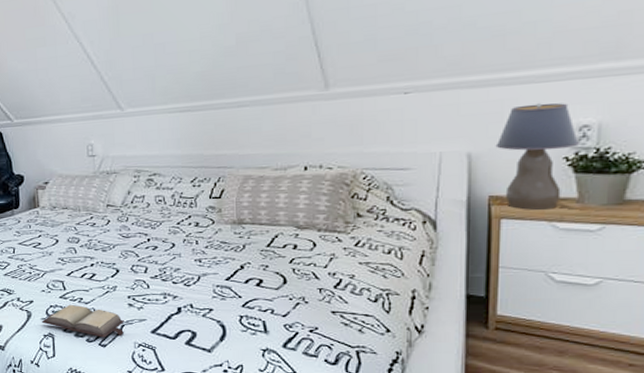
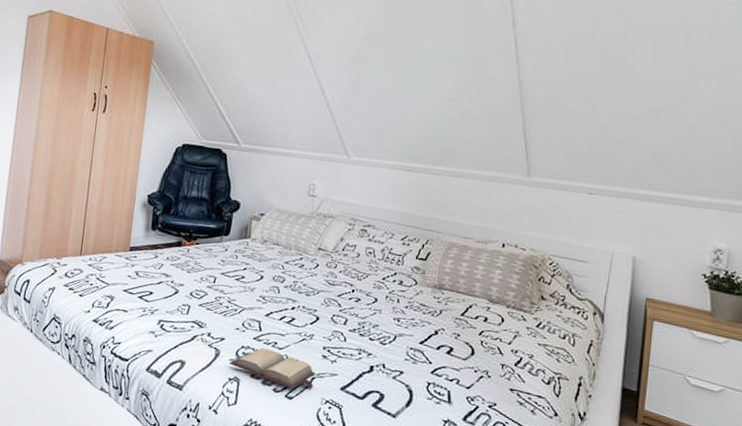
table lamp: present [495,102,581,211] -> none [654,223,715,319]

